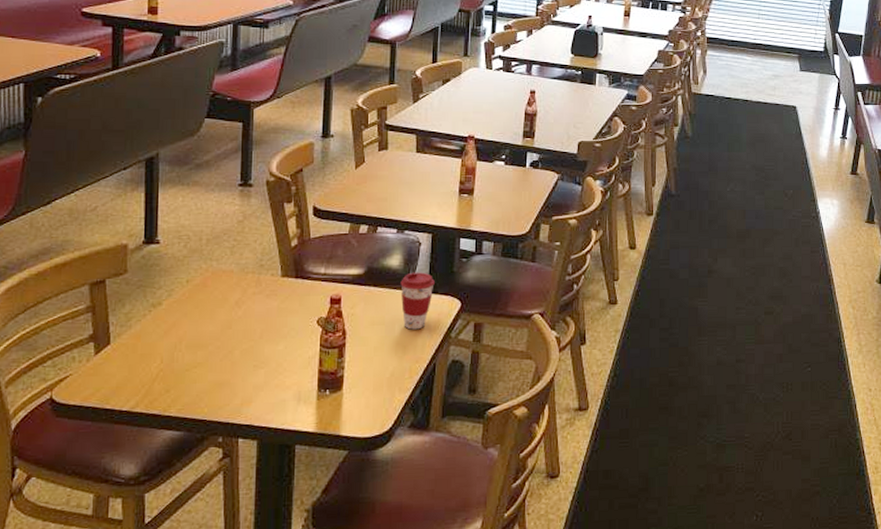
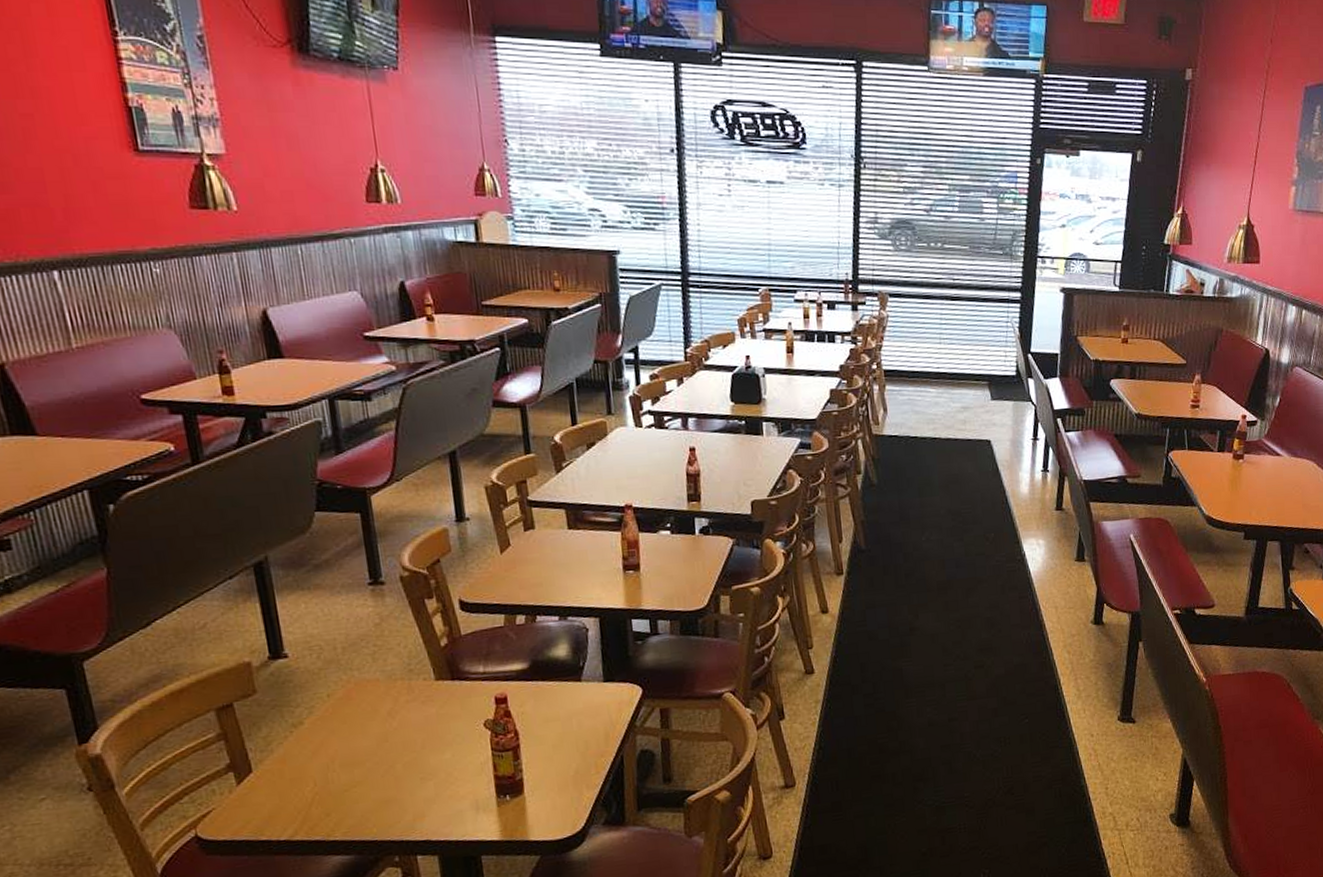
coffee cup: present [400,272,435,330] -> none [571,660,610,723]

